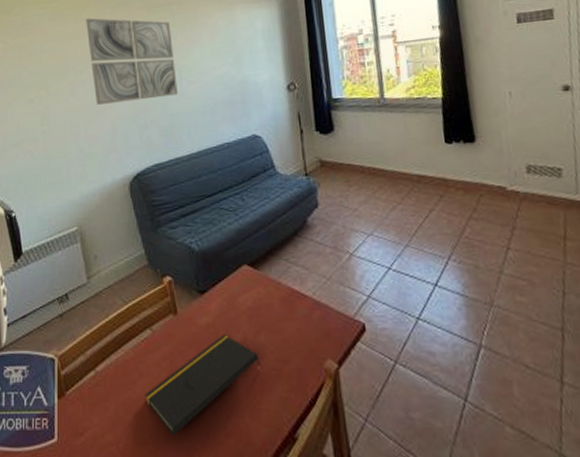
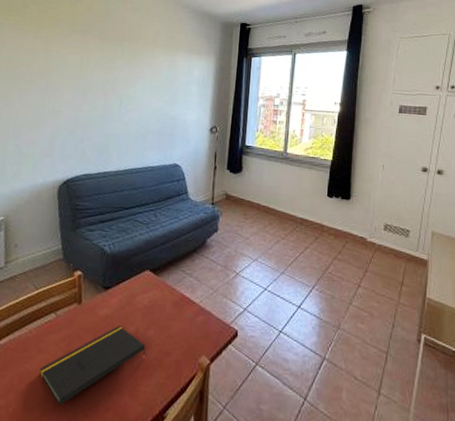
wall art: present [86,18,178,105] -> none [40,37,120,118]

